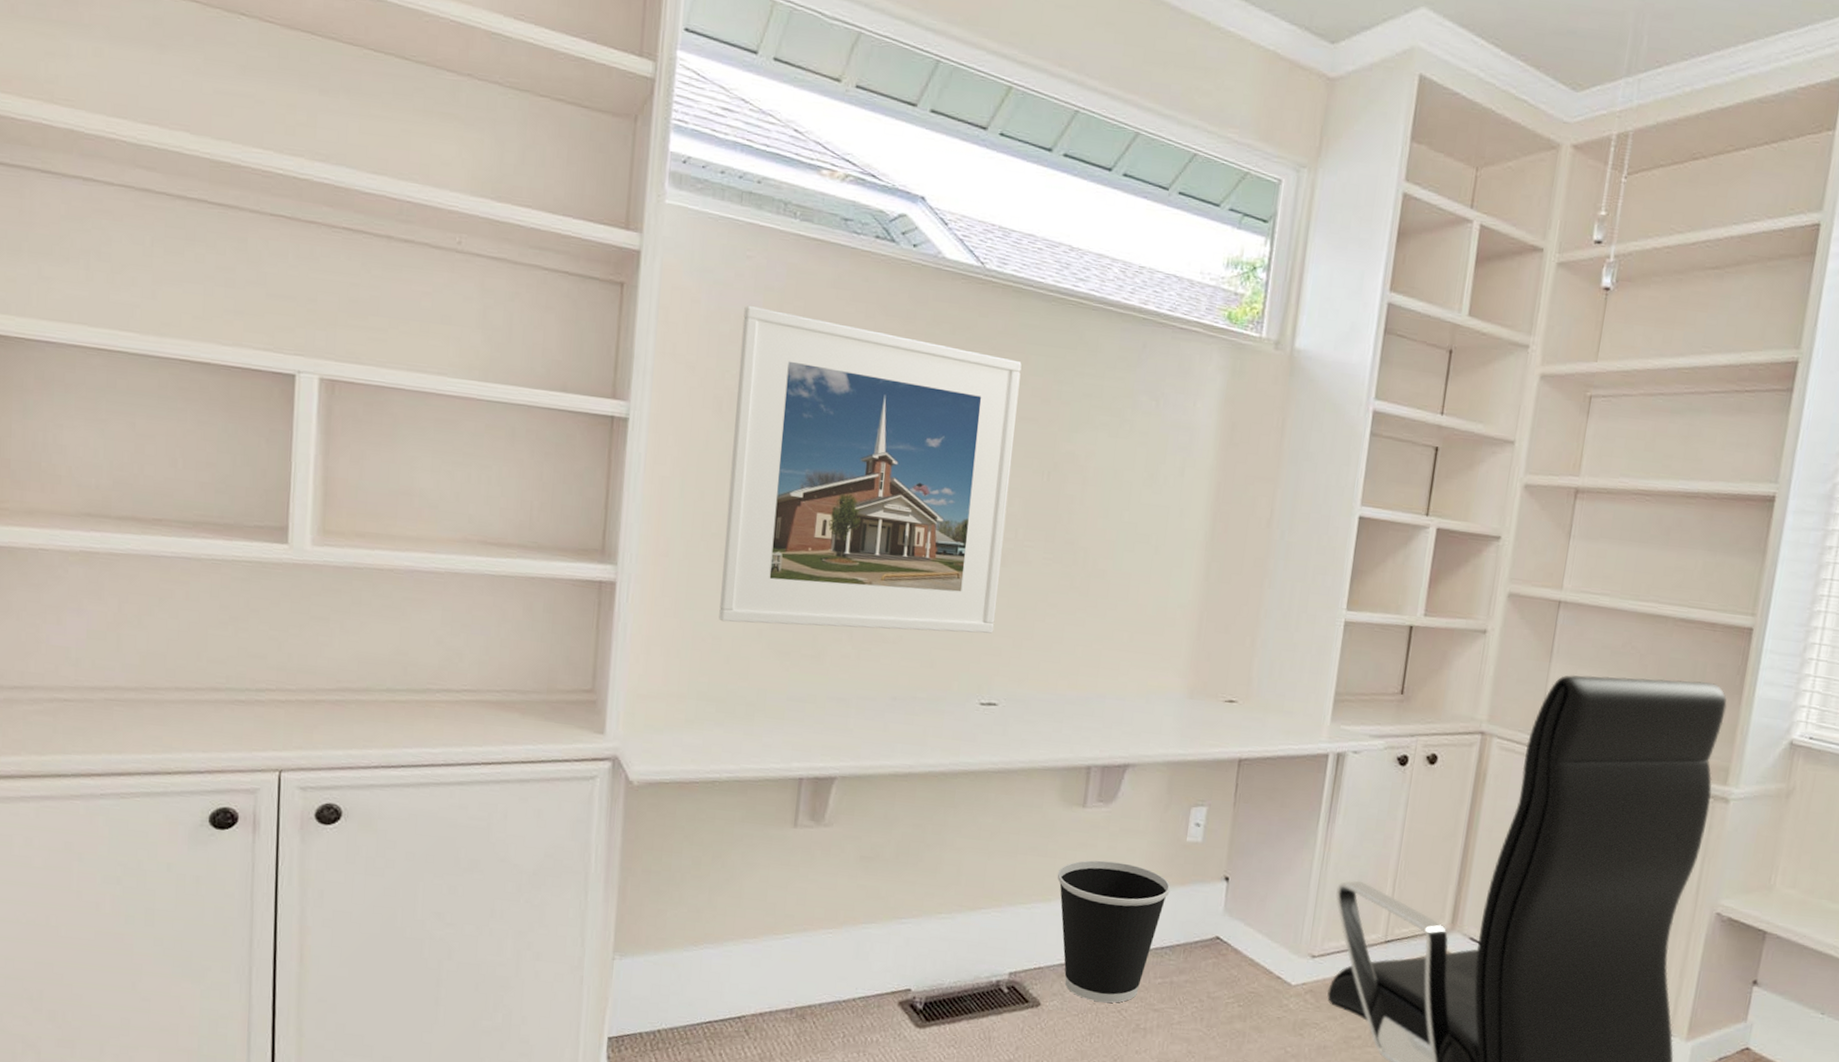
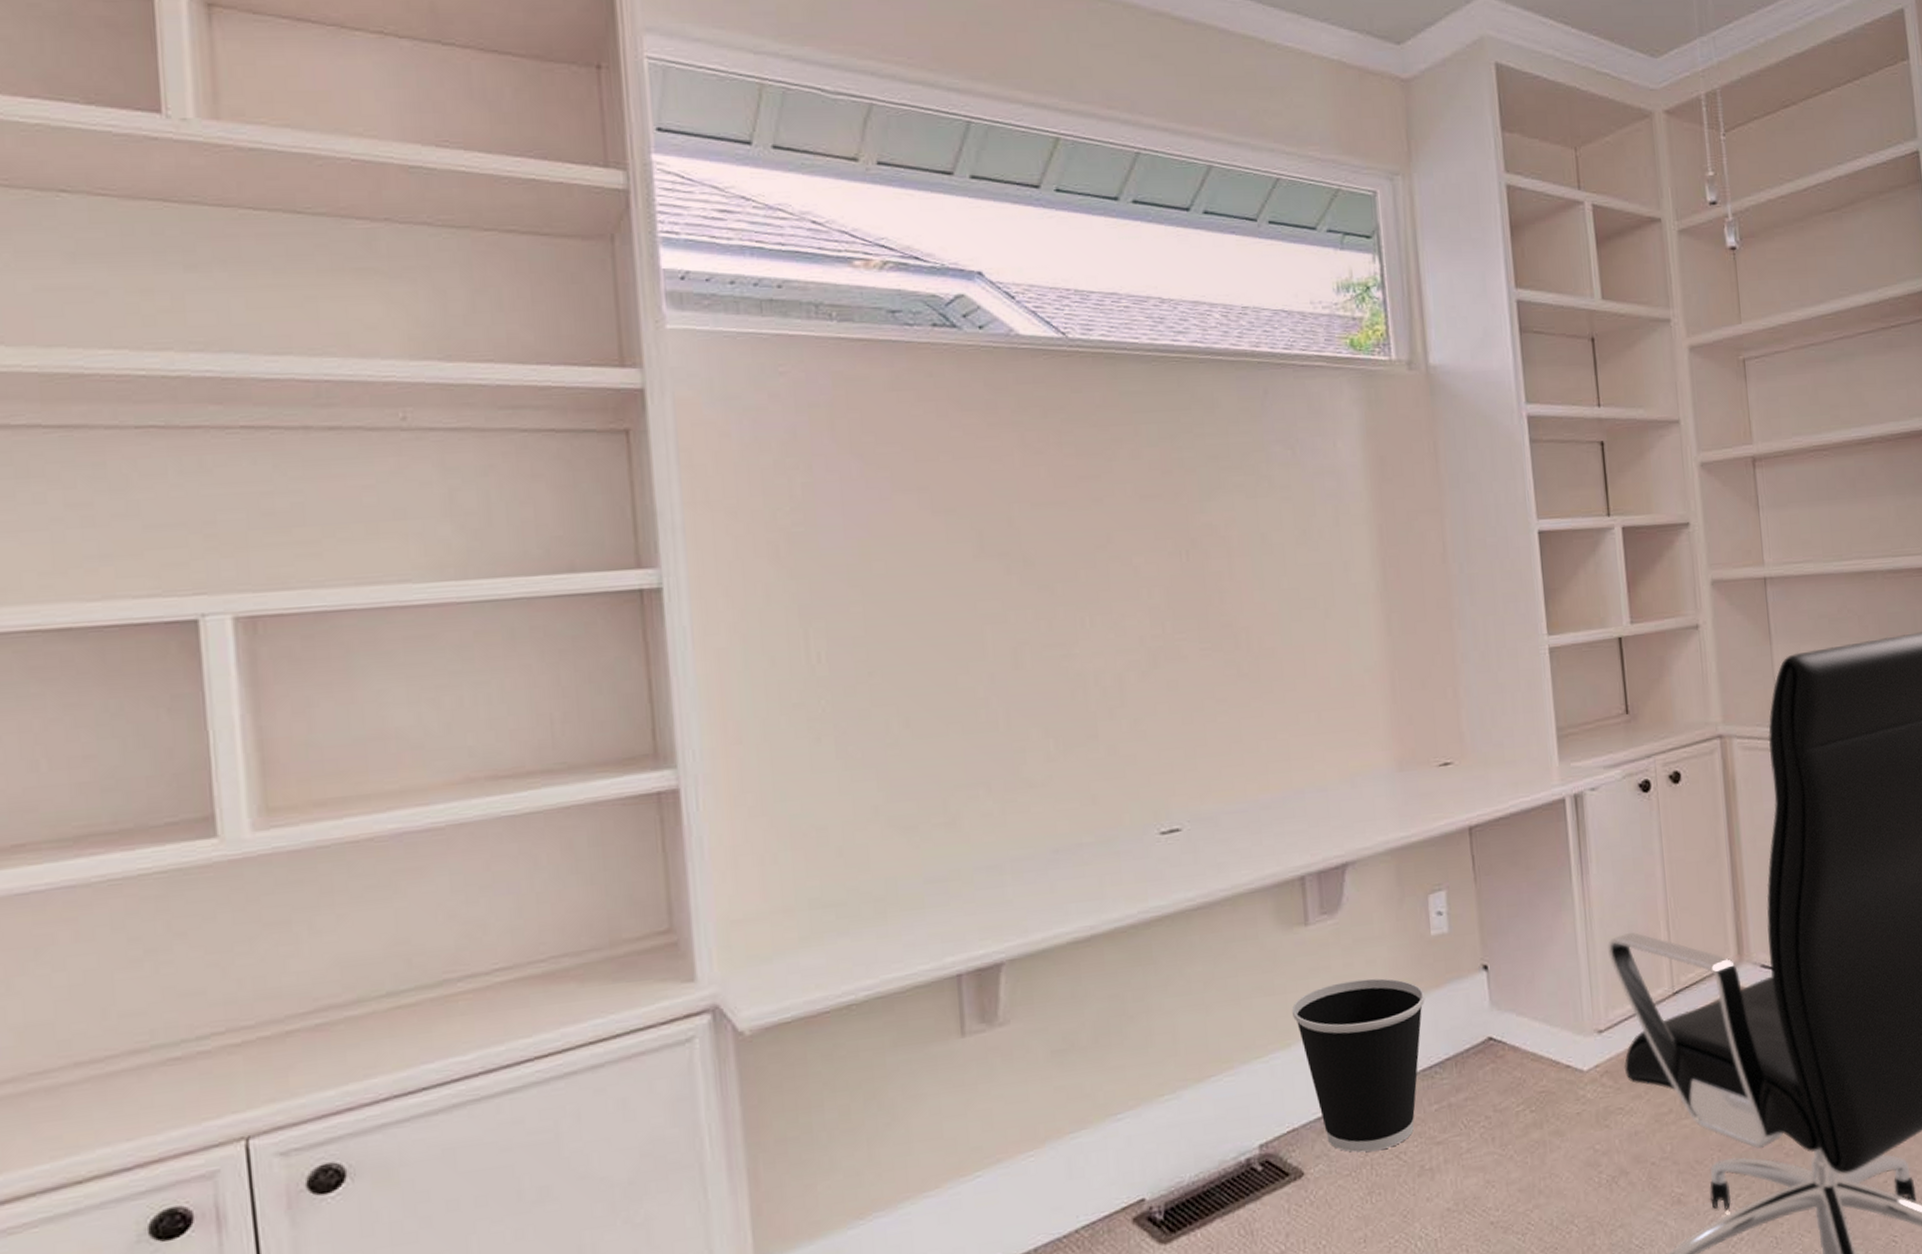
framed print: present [719,306,1022,634] -> none [787,428,1160,807]

